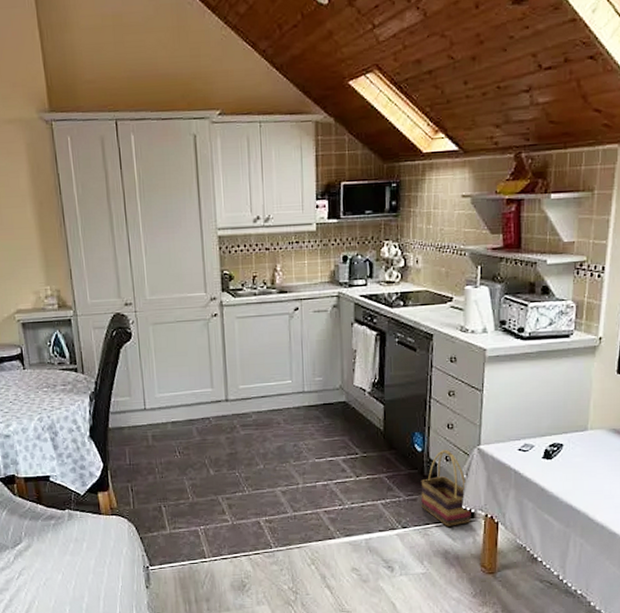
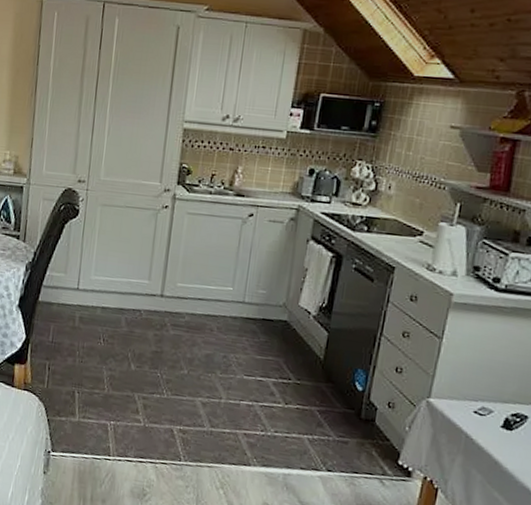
basket: present [421,450,471,527] -> none [352,394,408,483]

